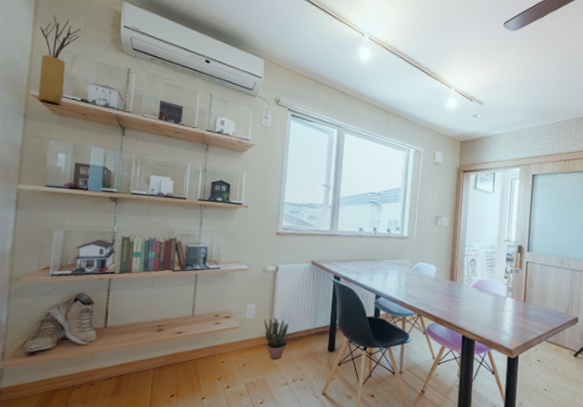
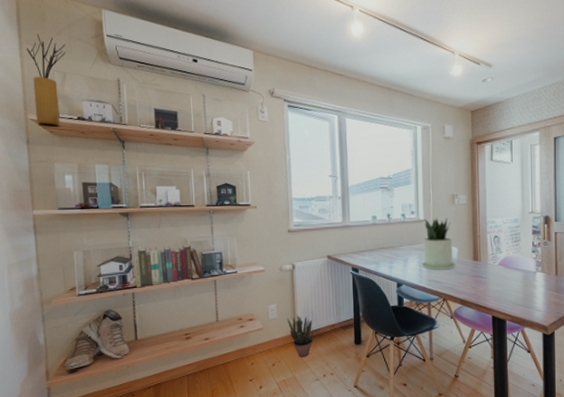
planter: none [401,235,434,287] -> present [421,217,456,270]

